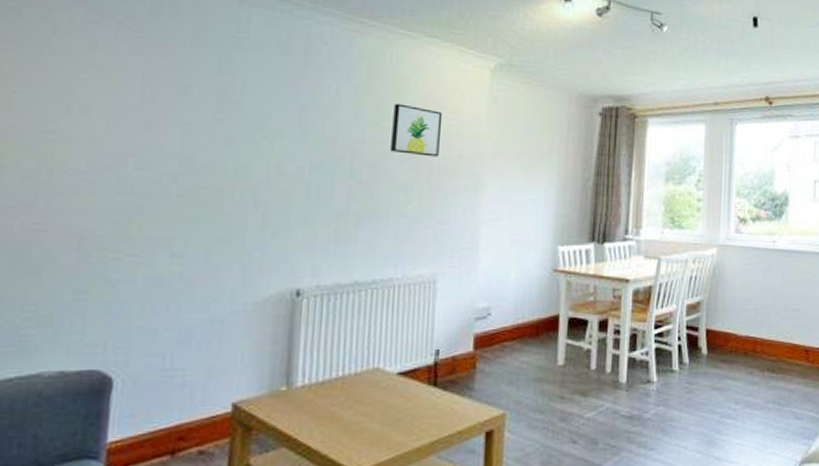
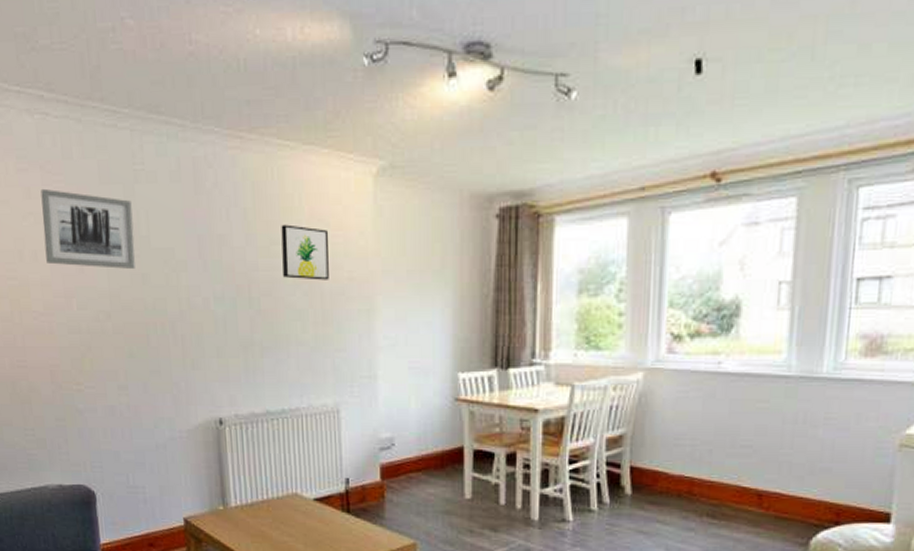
wall art: none [103,42,227,132] -> present [40,188,136,269]

